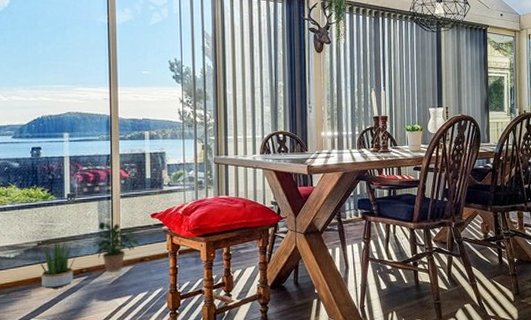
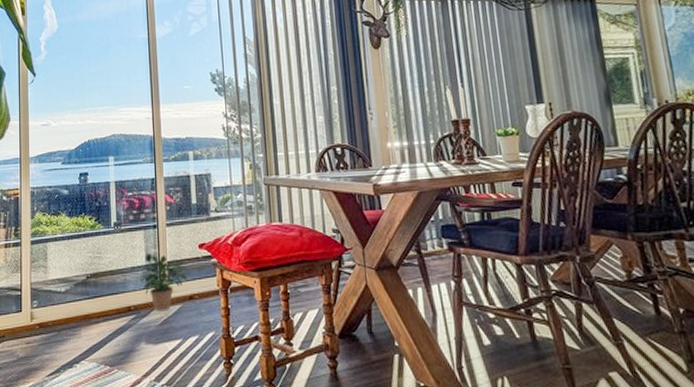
potted plant: present [29,237,83,289] -> none [78,270,131,328]

